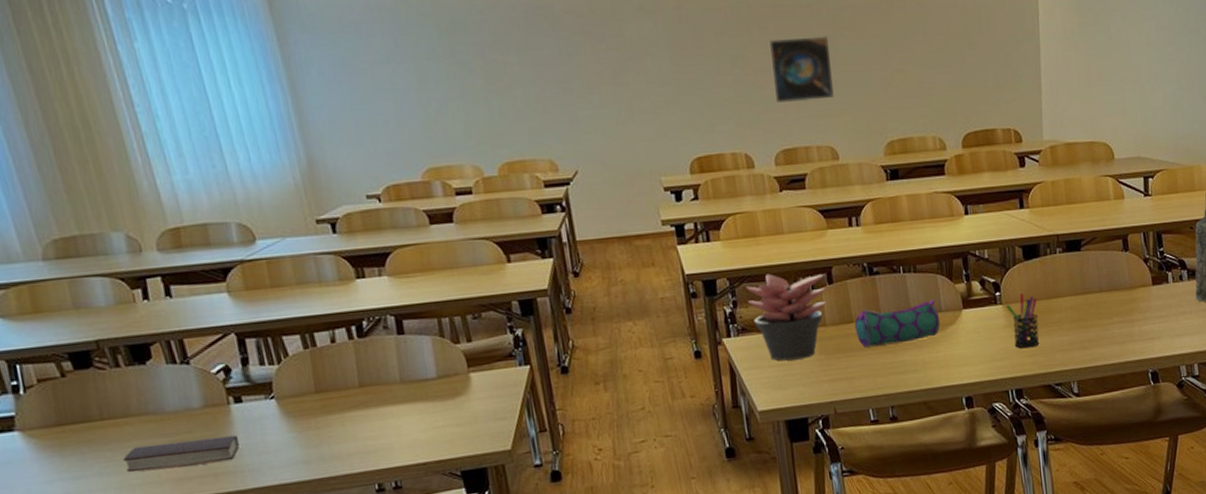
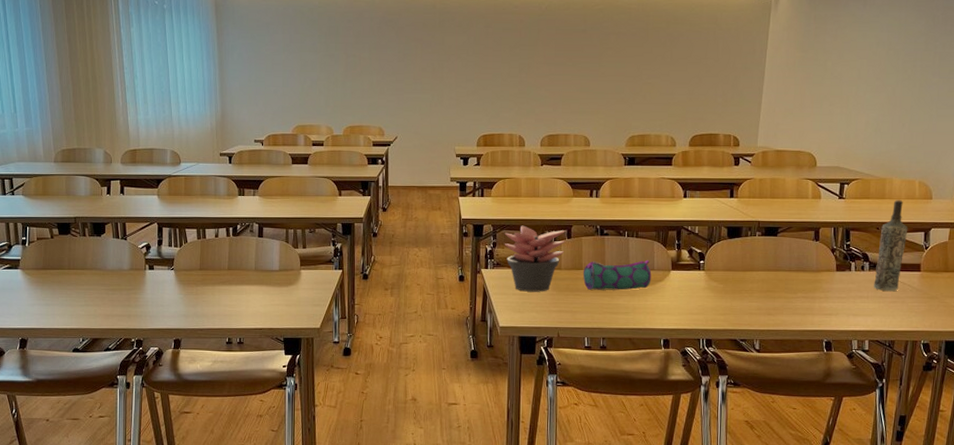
book: present [123,435,239,473] -> none [77,290,147,308]
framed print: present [768,36,834,103] -> none [548,53,596,101]
pen holder: present [1005,293,1040,349] -> none [707,264,735,308]

